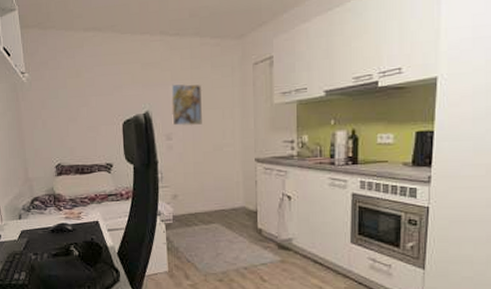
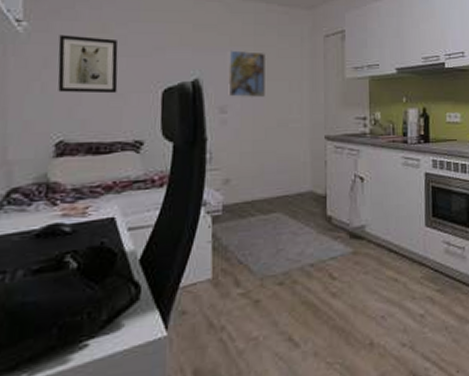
wall art: none [49,81,91,127] -> present [57,34,118,94]

